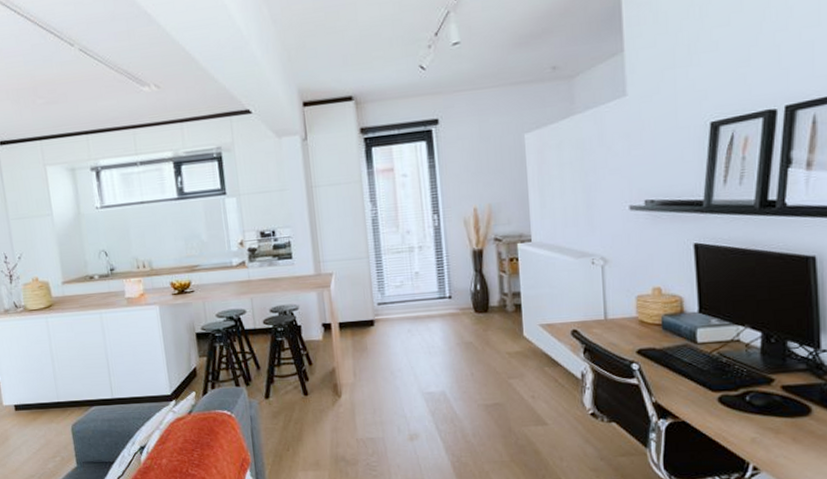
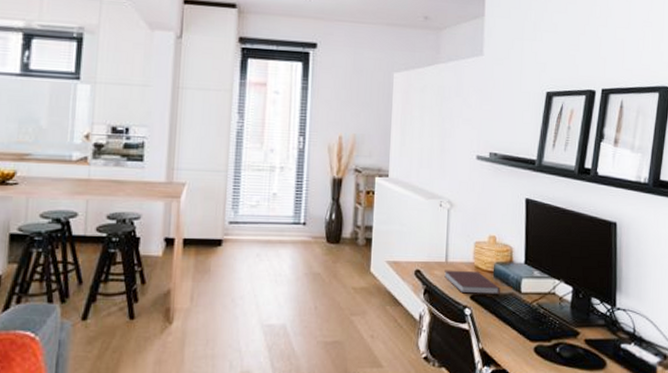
notebook: none [604,325,672,349] -> present [444,270,500,295]

